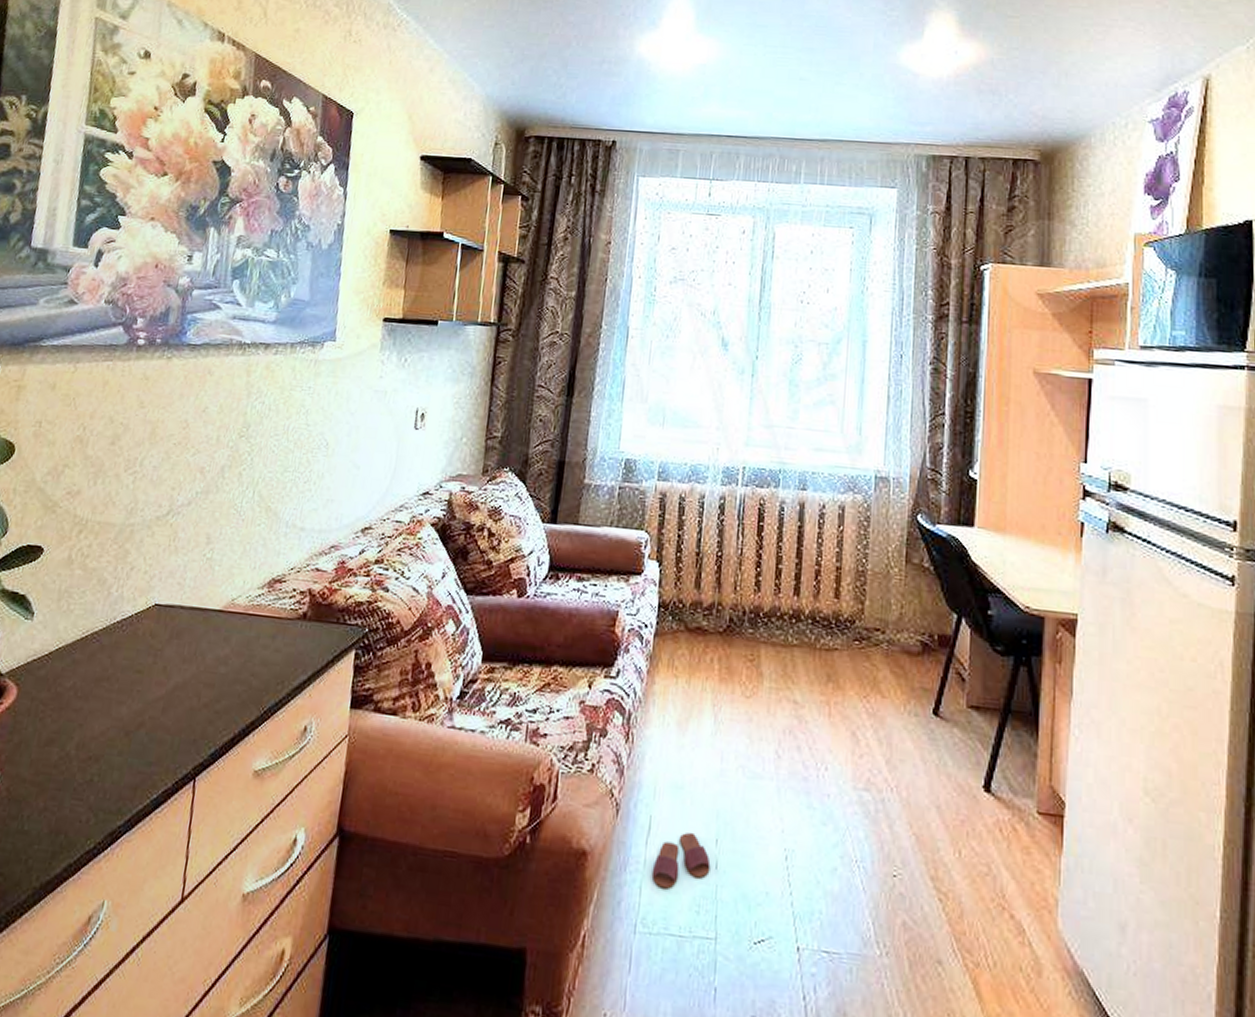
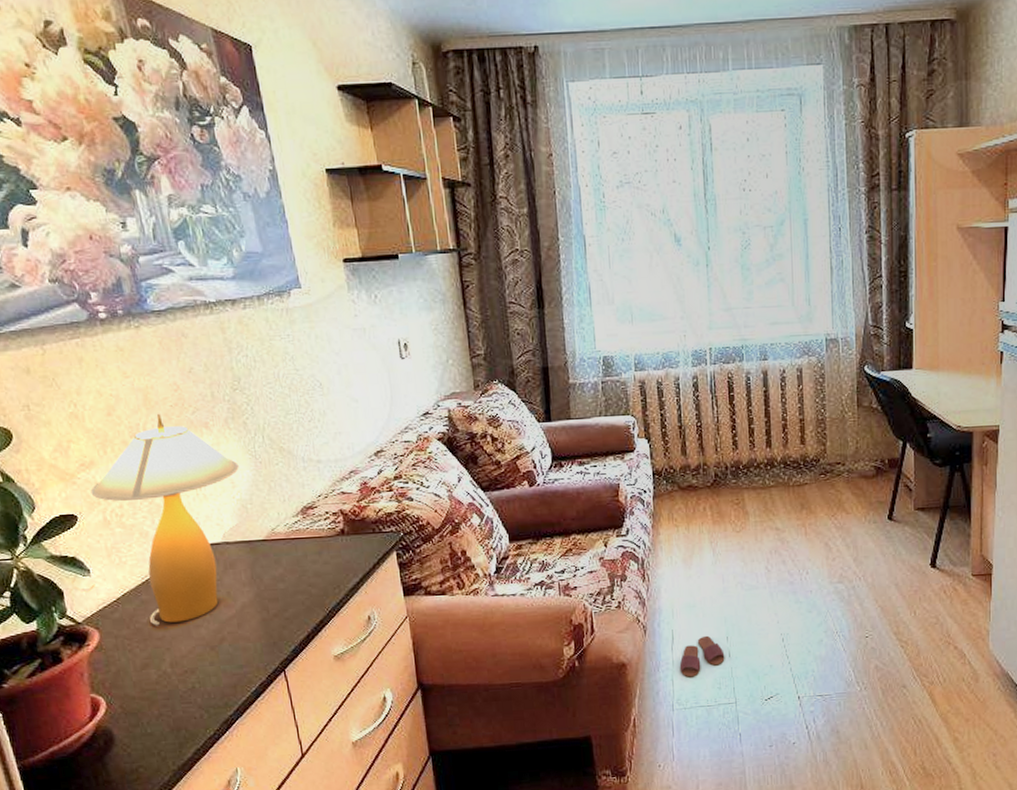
table lamp: none [65,449,221,695] -> present [90,413,239,626]

